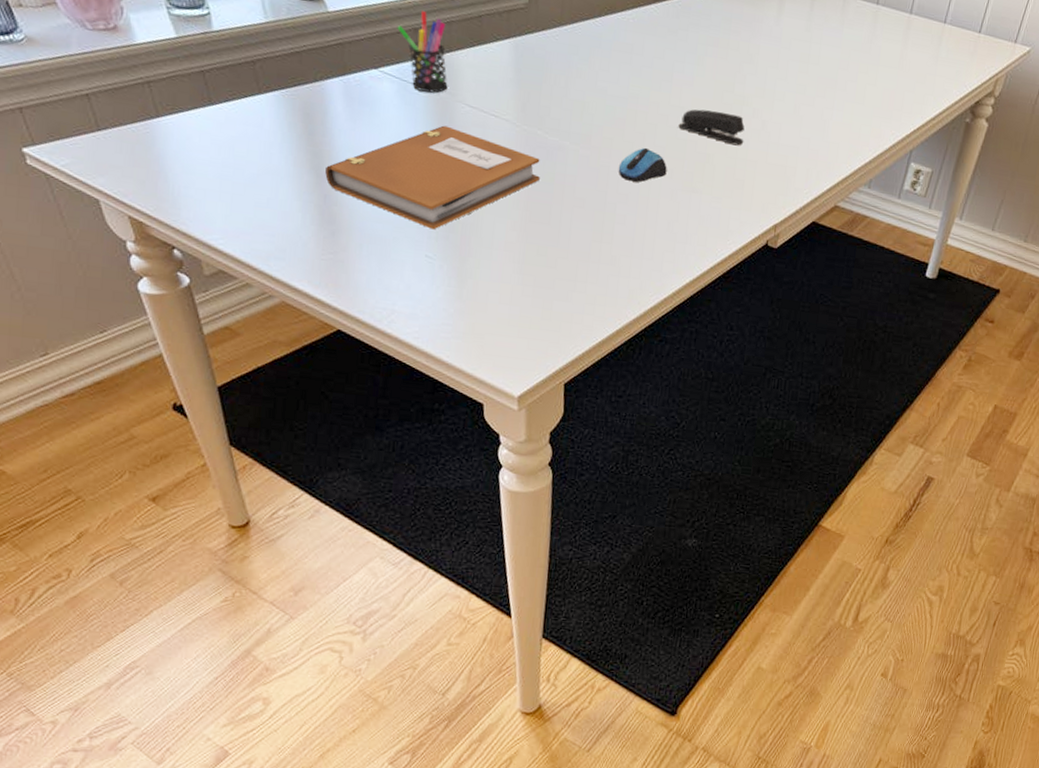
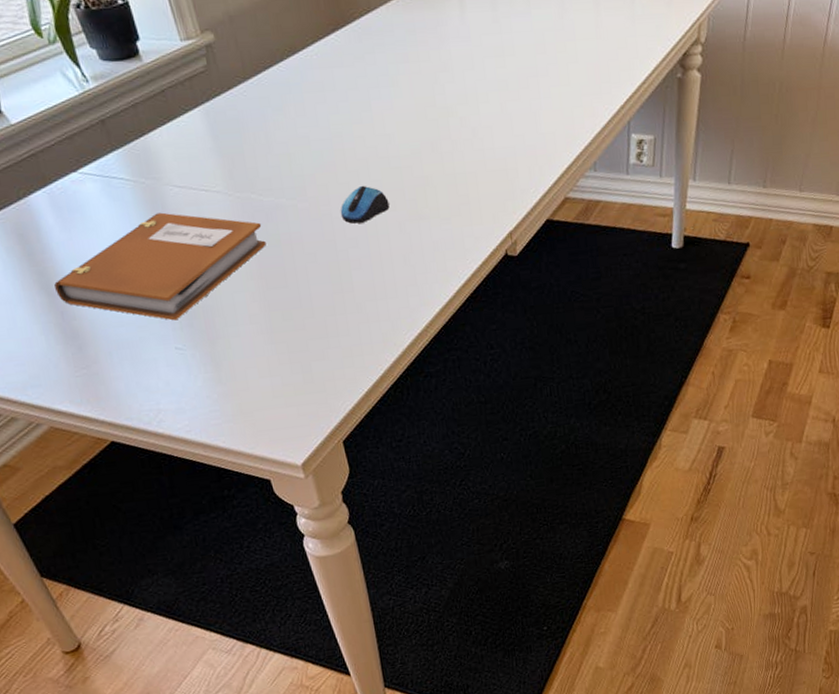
pen holder: present [397,11,448,93] -> none [84,100,151,184]
stapler: present [678,109,745,146] -> none [389,129,459,161]

